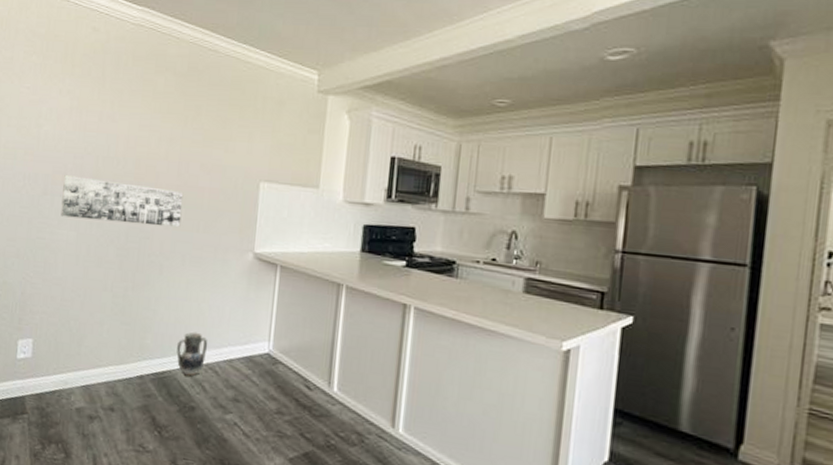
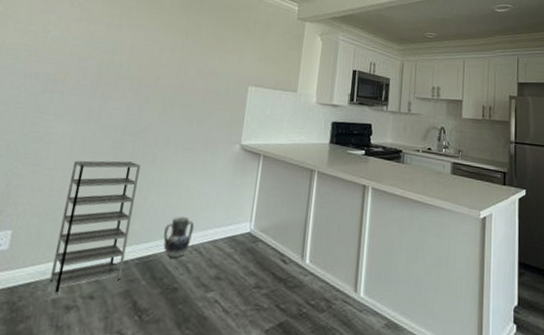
wall art: present [60,175,184,228] -> none [58,75,181,123]
shelving unit: none [72,269,147,405] -> present [50,160,141,295]

